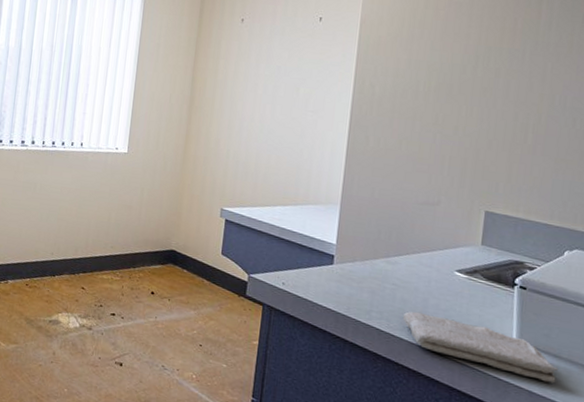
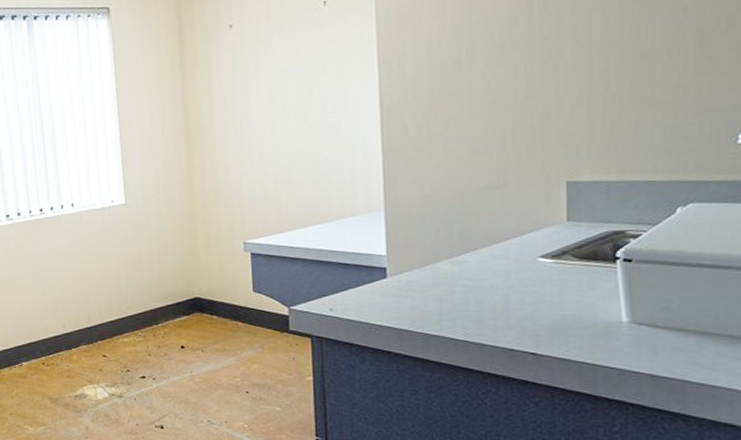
washcloth: present [402,311,559,384] -> none [480,311,686,362]

